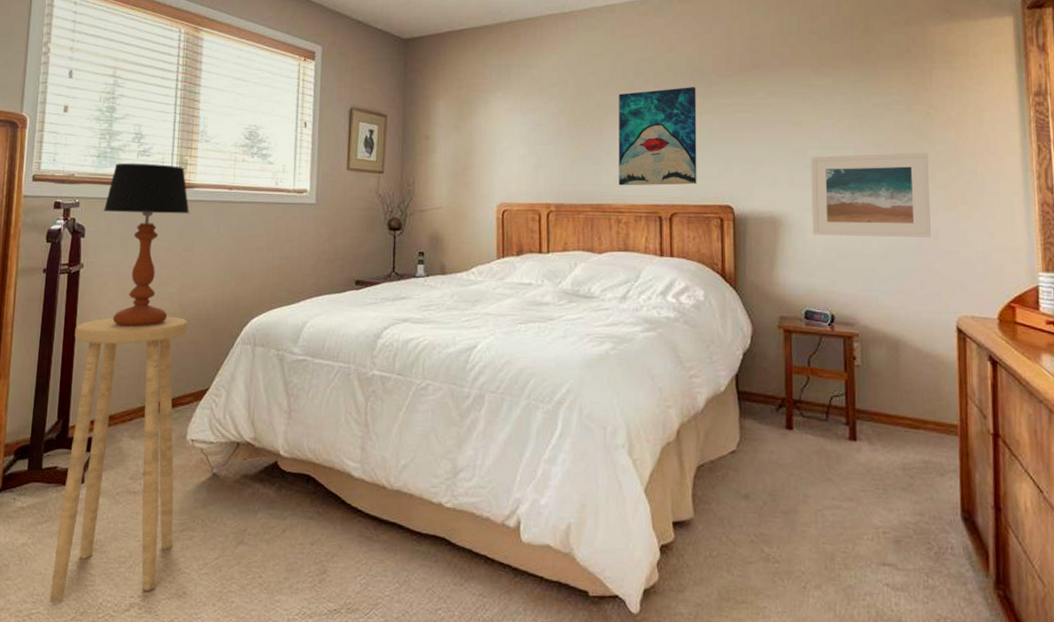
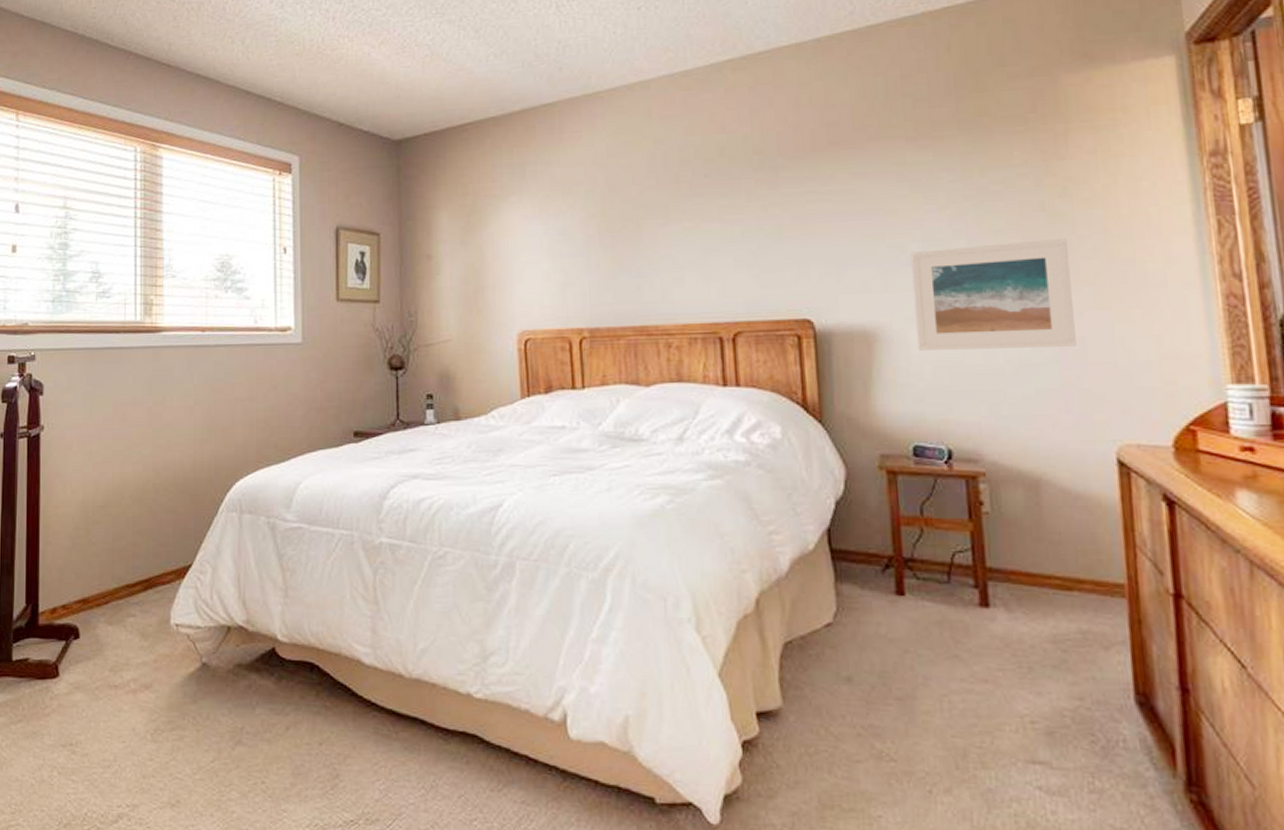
stool: present [50,316,188,603] -> none [29,482,164,814]
table lamp: present [104,163,189,327] -> none [63,306,158,496]
wall art: present [619,87,697,186] -> none [660,174,765,302]

